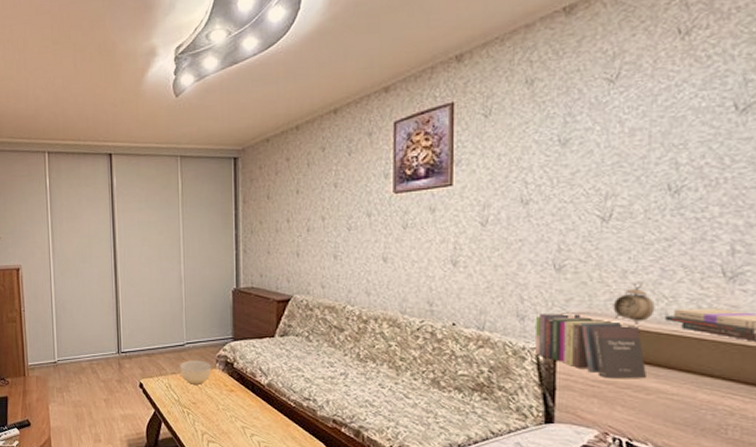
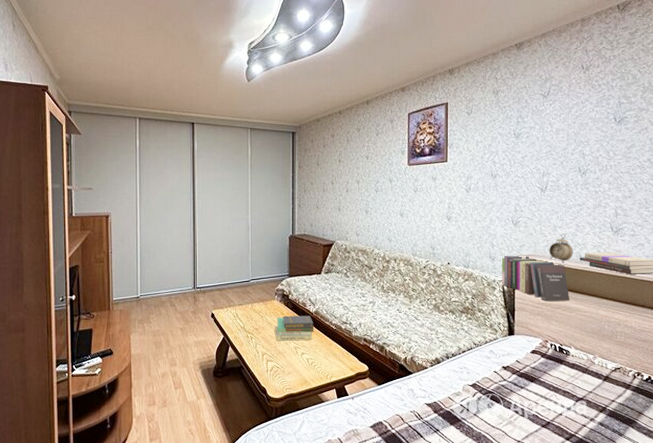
bowl: present [179,360,212,385] -> none [245,294,272,314]
books: none [216,388,267,419] -> present [274,315,314,341]

